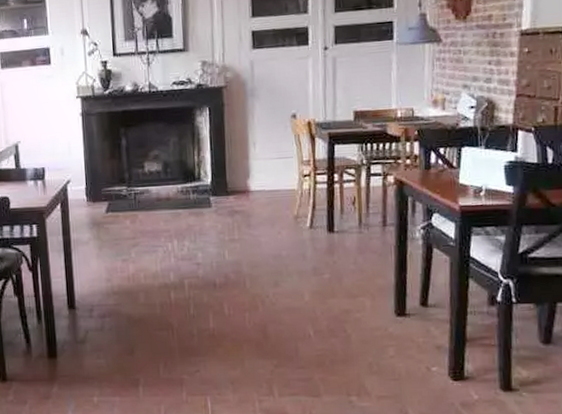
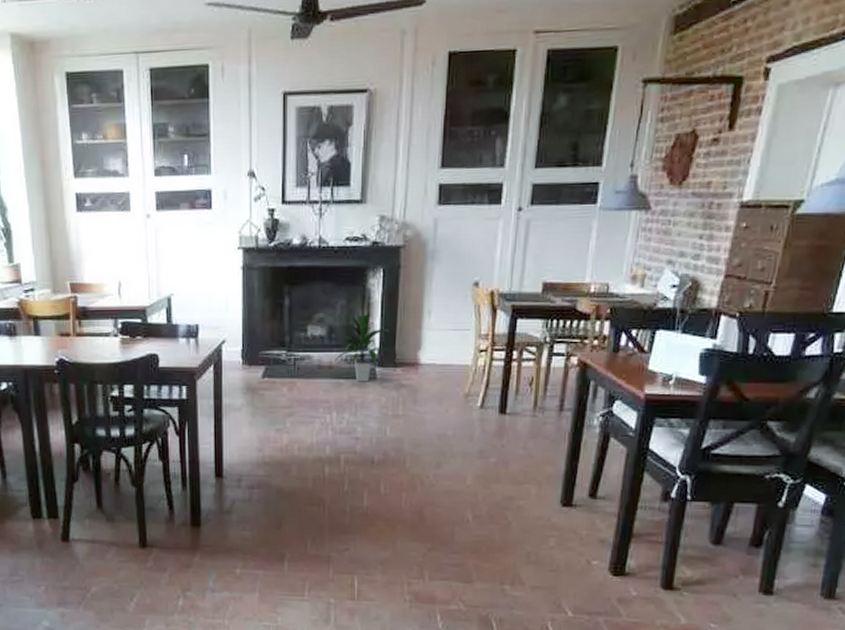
indoor plant: none [170,146,219,211] -> present [333,312,389,382]

